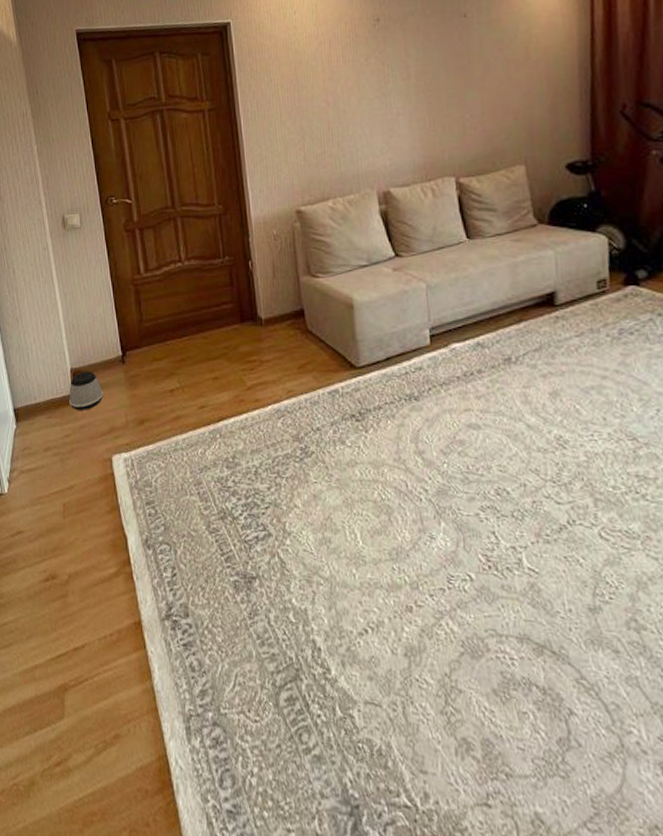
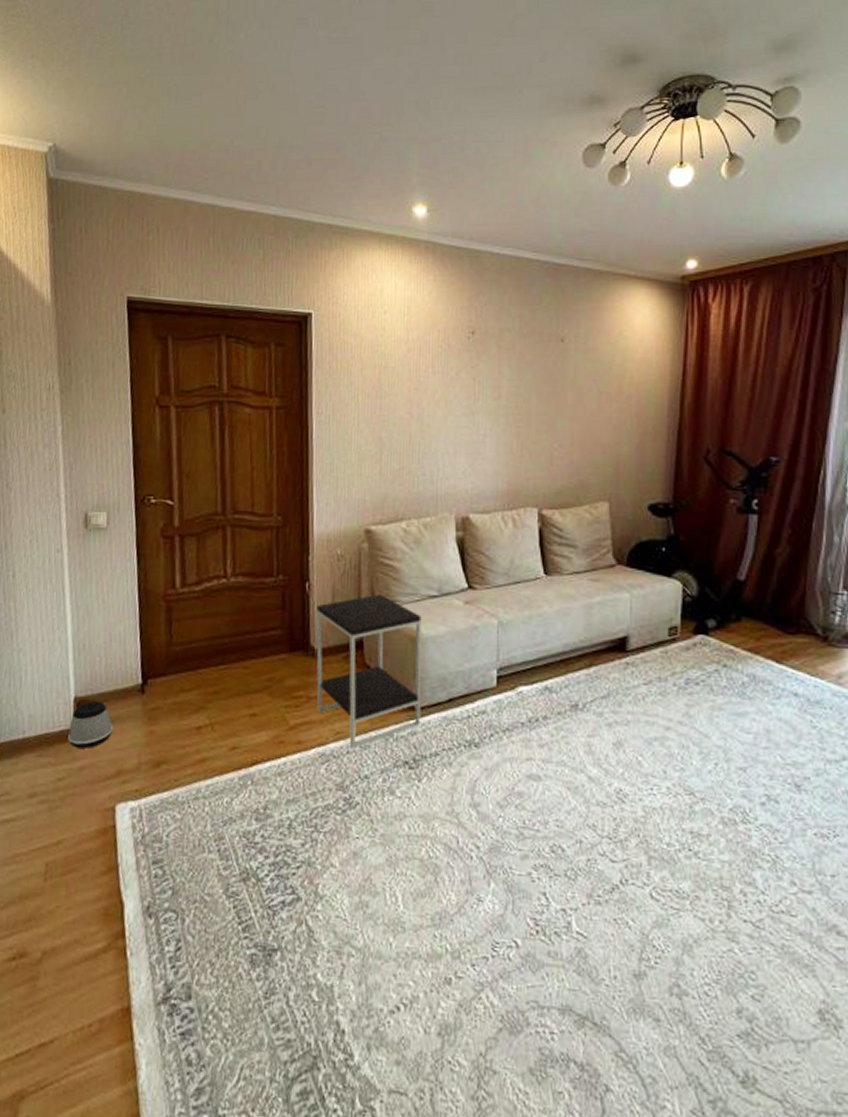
side table: none [260,267,363,405] -> present [316,593,422,749]

